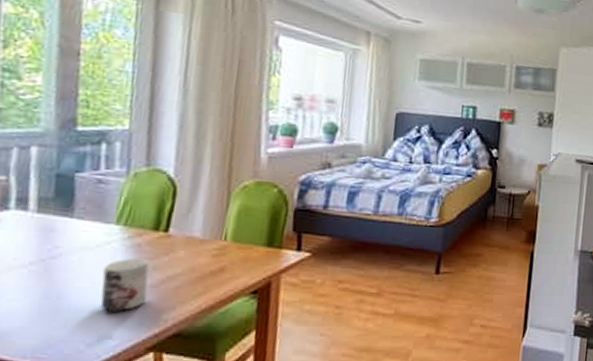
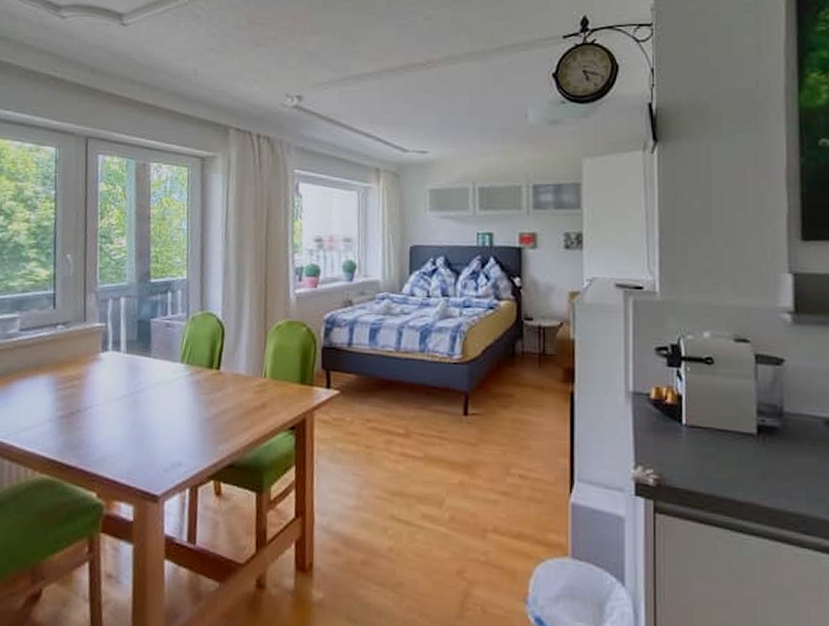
mug: present [100,258,150,312] -> none [172,393,207,442]

